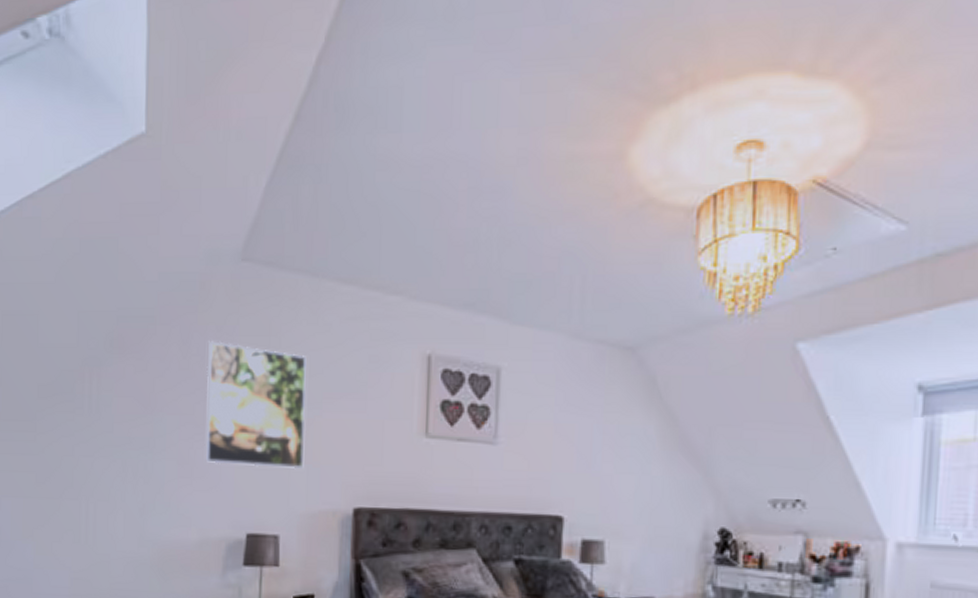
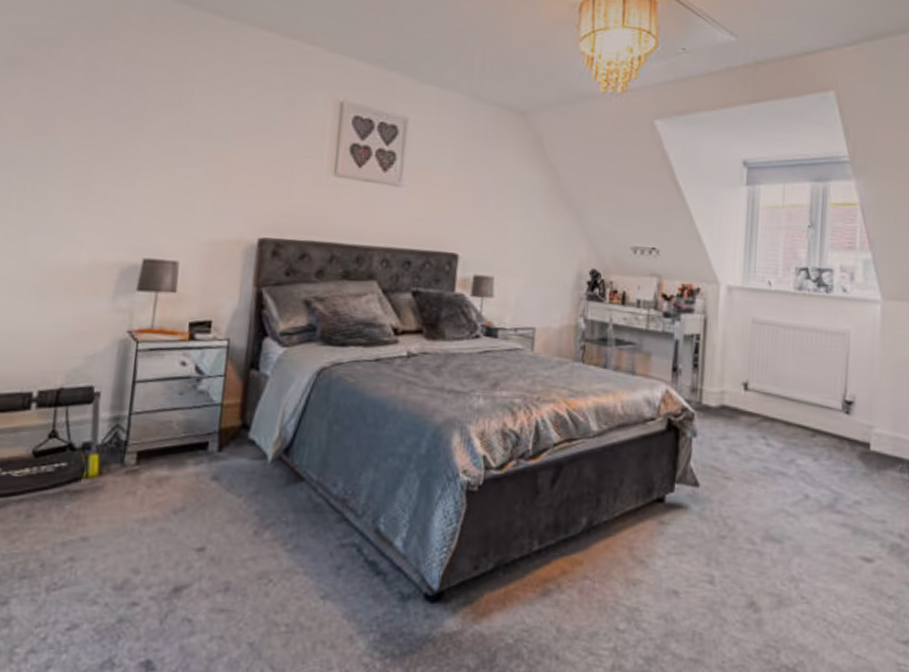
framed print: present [205,341,307,470] -> none [104,68,221,199]

